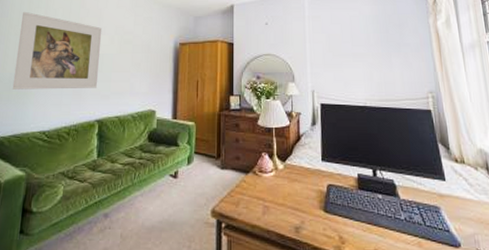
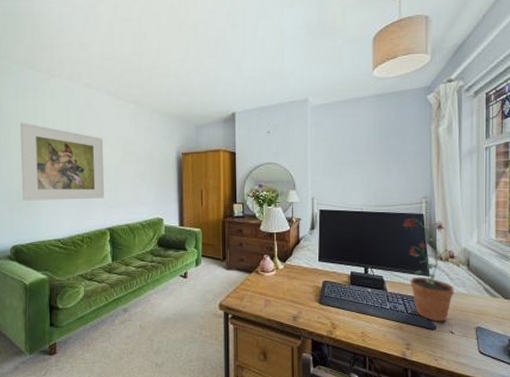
potted plant: none [409,114,477,238] -> present [402,218,458,322]

